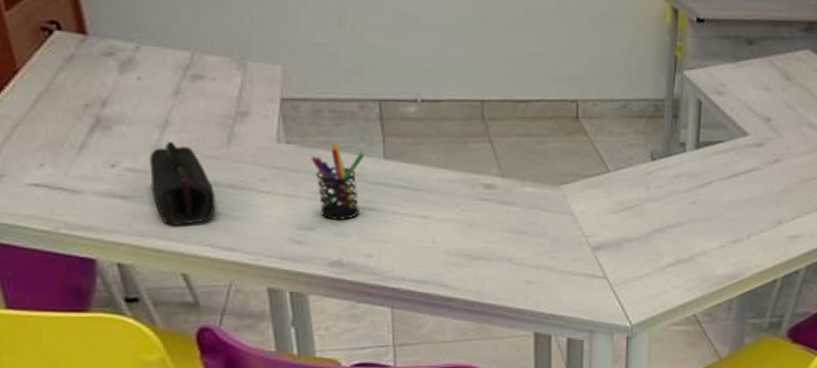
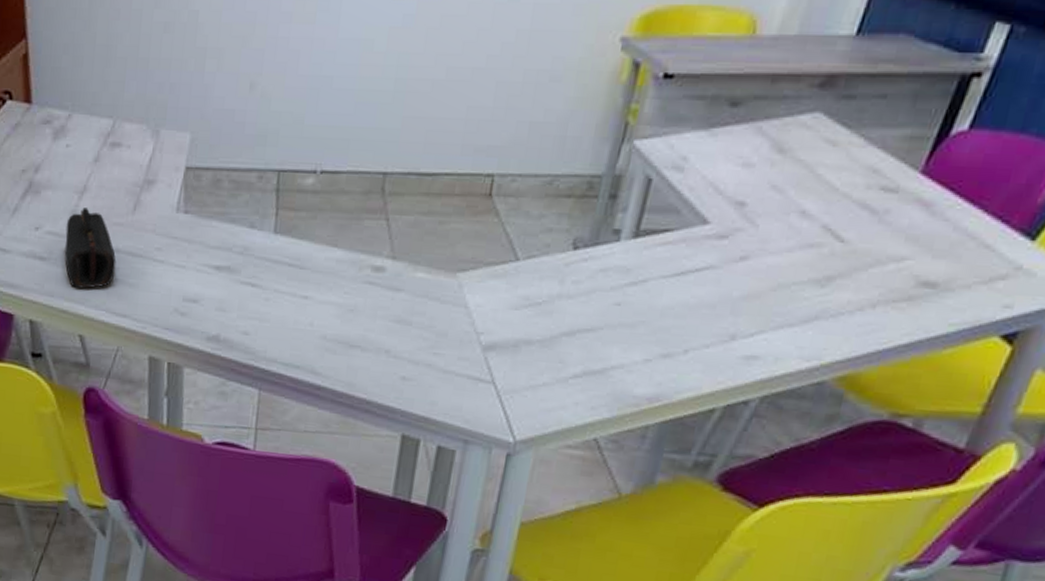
pen holder: present [311,142,365,220] -> none [204,214,256,295]

